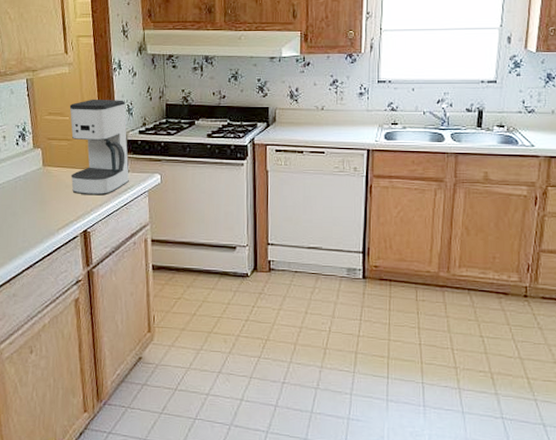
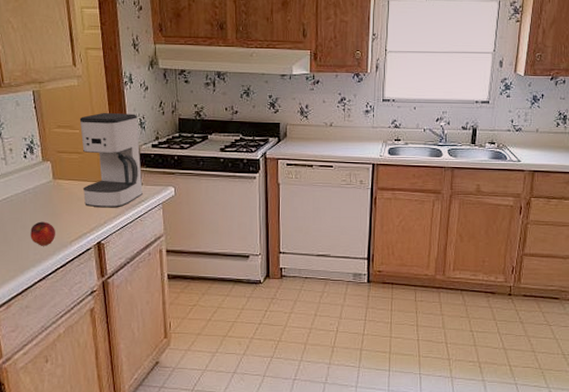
apple: none [19,208,44,234] -> present [30,221,55,246]

